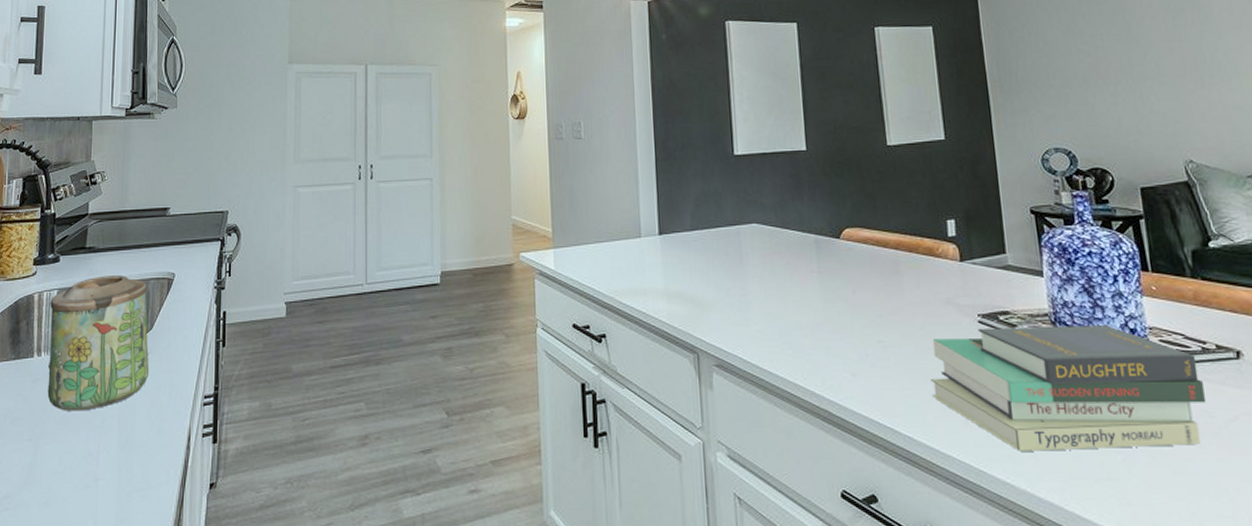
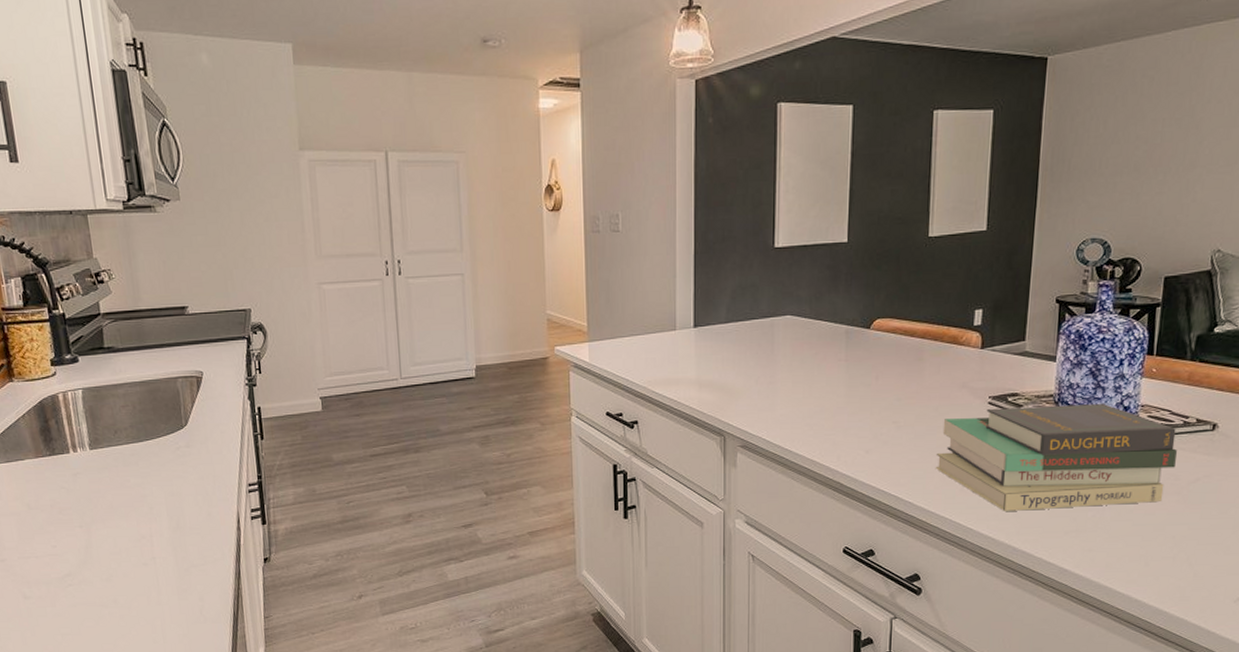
canister: present [47,275,150,411] -> none [76,374,191,501]

